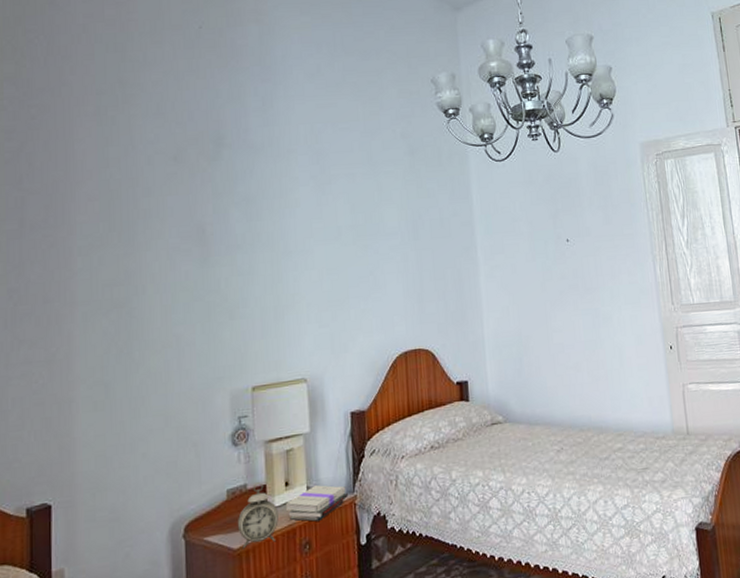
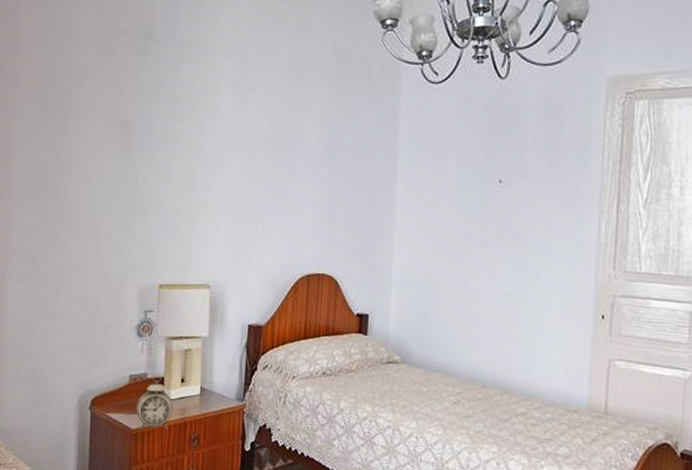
books: present [285,485,349,522] -> none [179,387,239,420]

